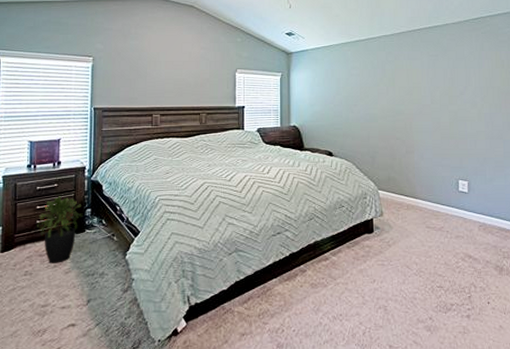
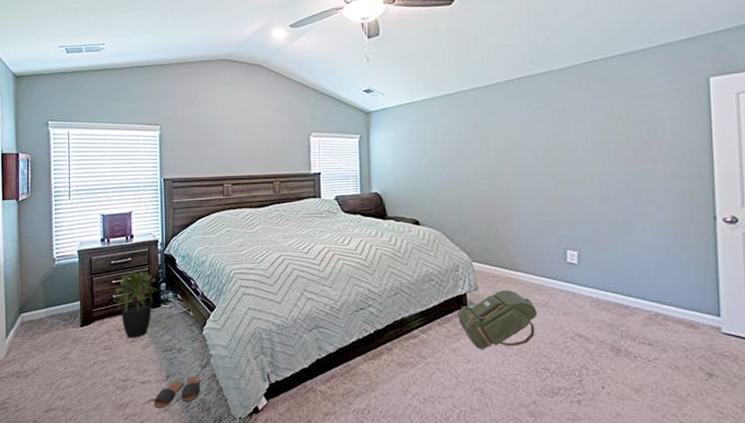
slipper: none [73,300,121,333] -> present [154,375,201,408]
backpack: none [364,216,434,269] -> present [456,290,537,349]

